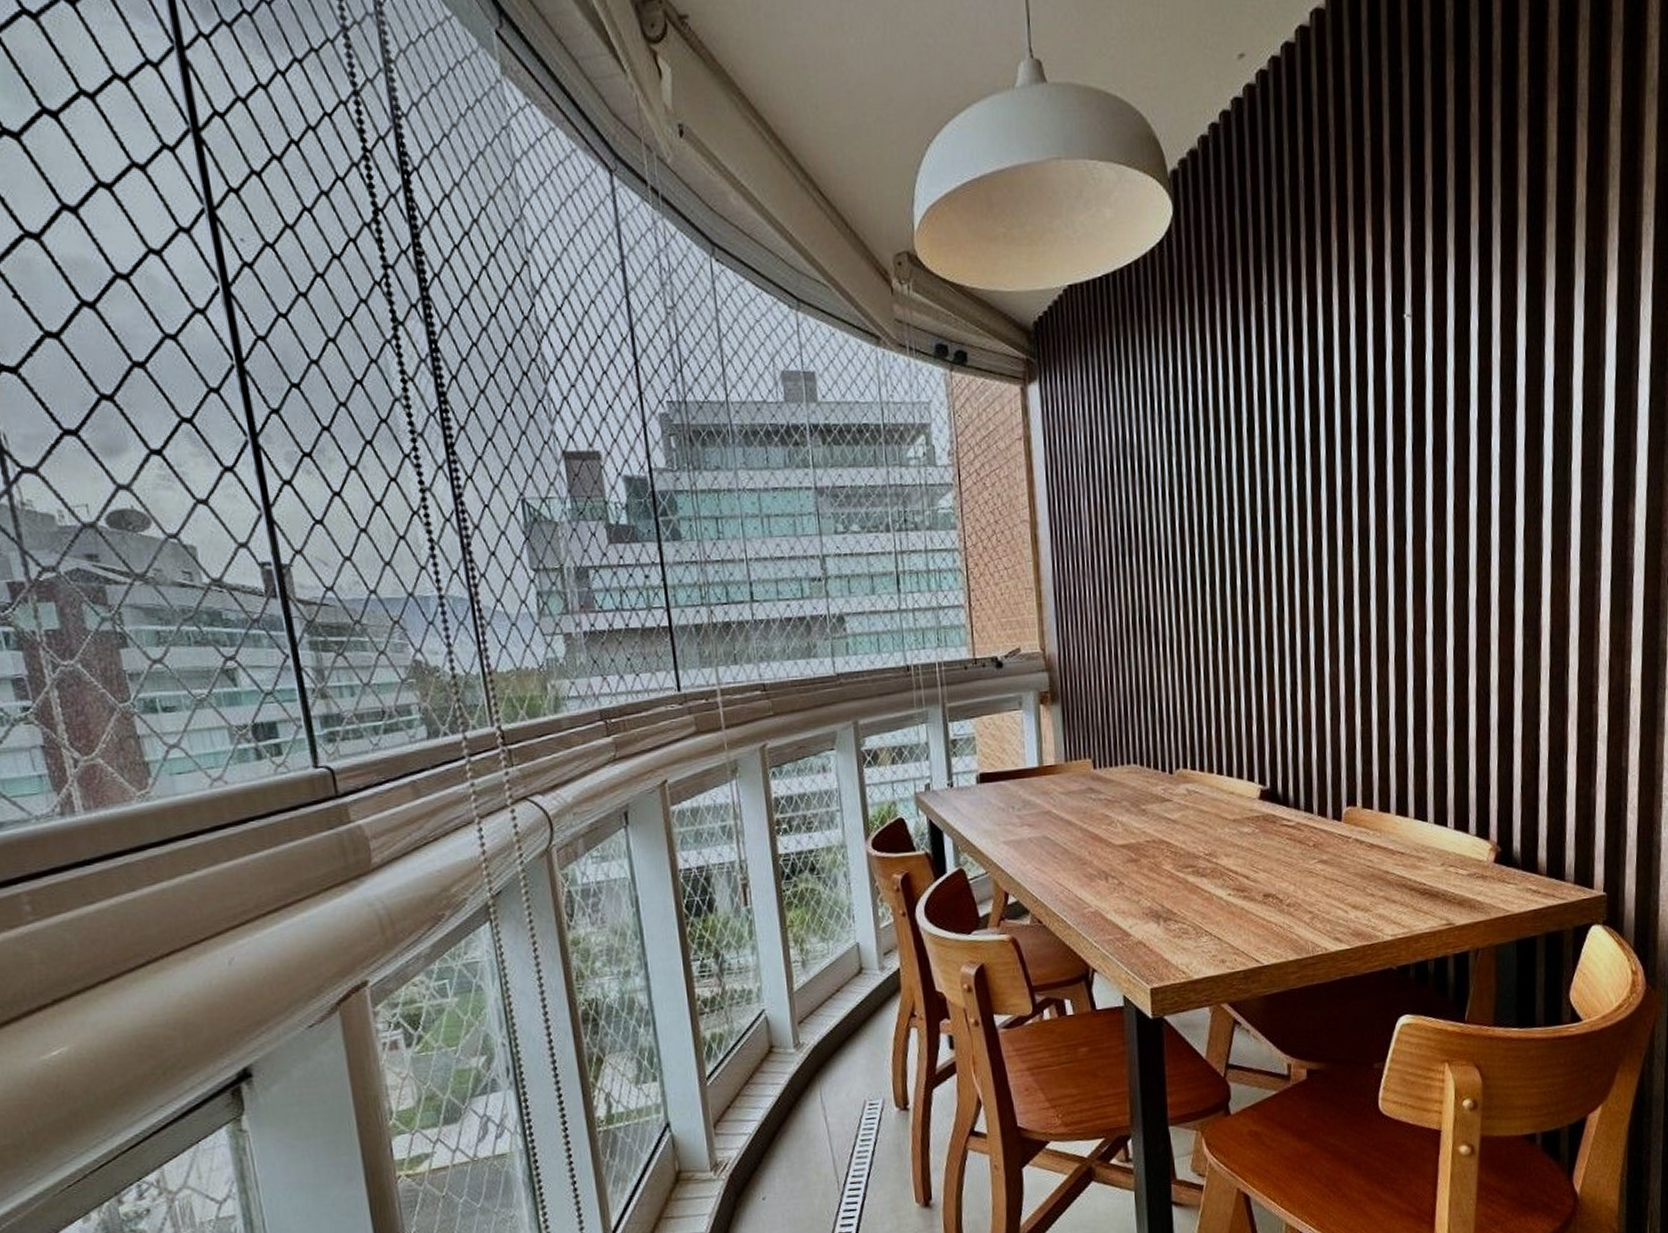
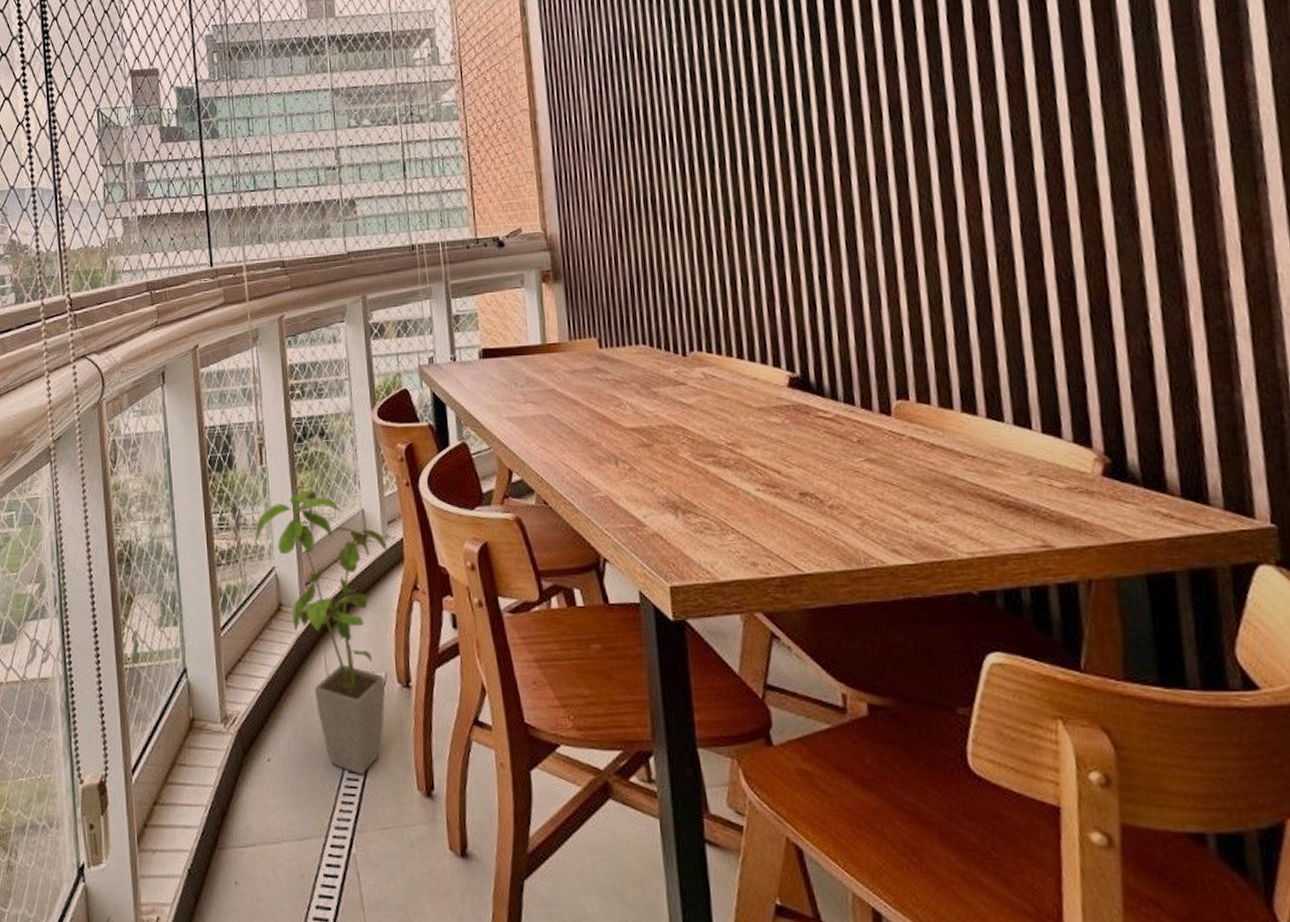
house plant: none [741,927,884,1198] -> present [255,490,387,775]

